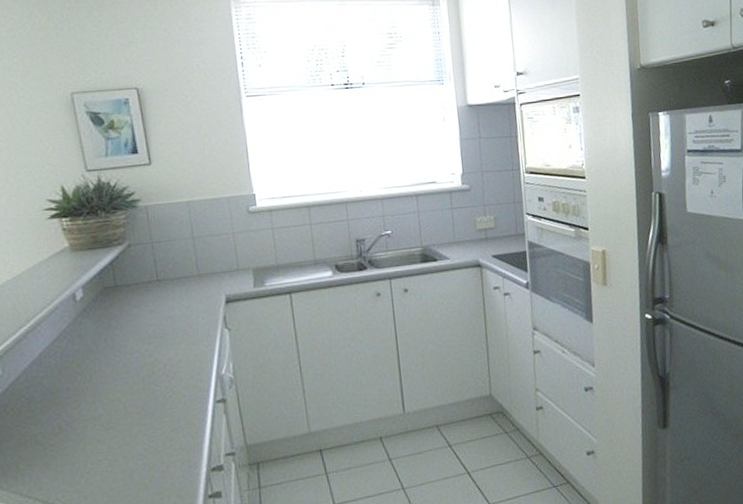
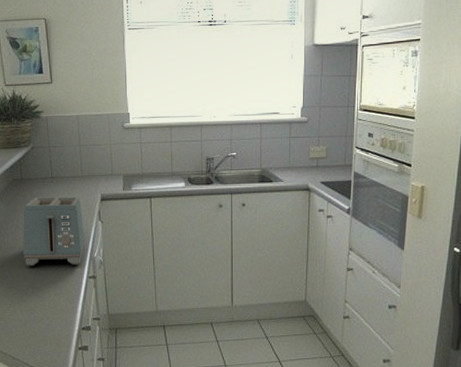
toaster: none [120,301,208,398] -> present [22,196,85,266]

